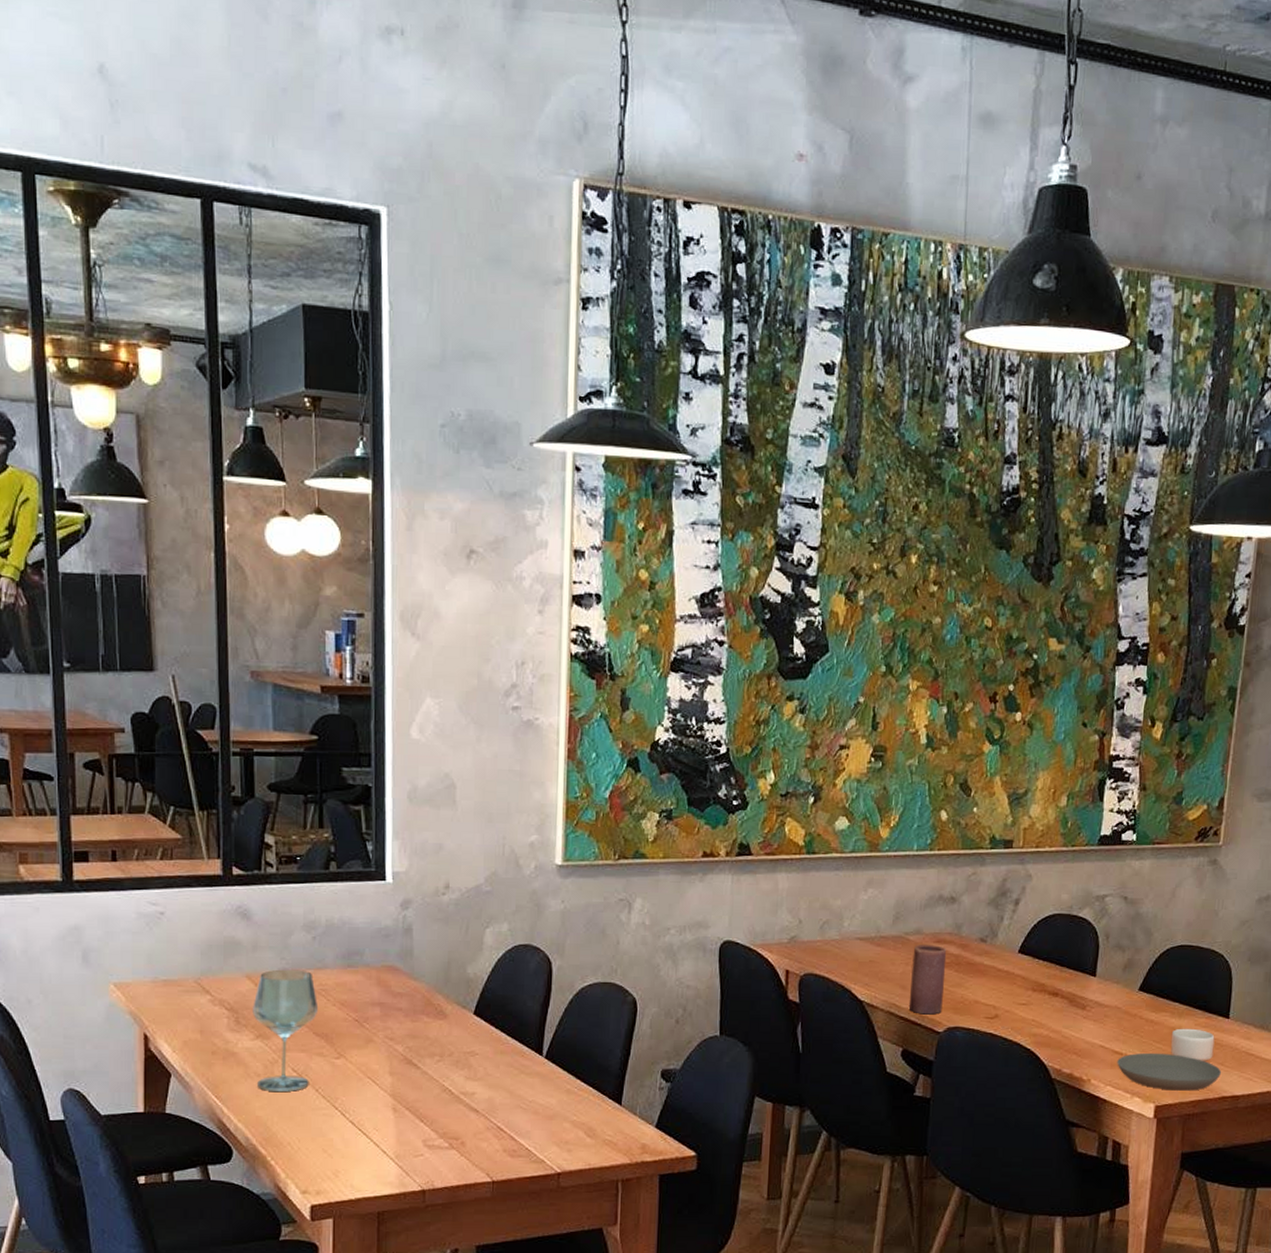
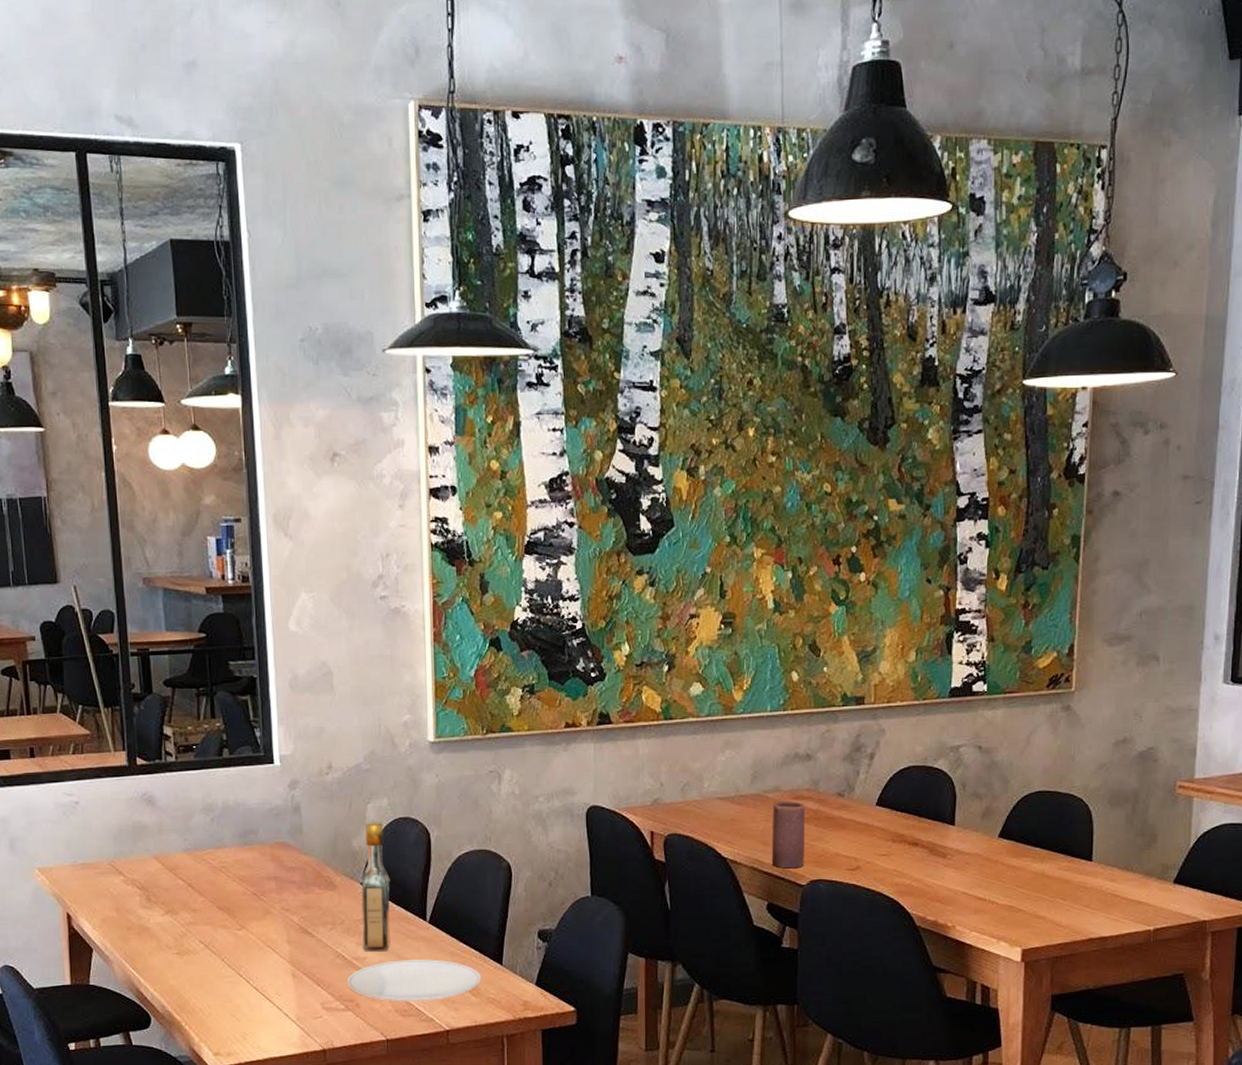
wine glass: present [253,969,319,1093] -> none [161,849,220,963]
plate: none [452,1096,598,1142] -> present [346,959,481,1002]
bottle: none [472,948,507,1086] -> present [360,822,391,951]
saucer: present [1117,1052,1222,1091] -> none [981,897,1088,934]
mug: present [1170,1028,1215,1061] -> none [1034,872,1079,904]

